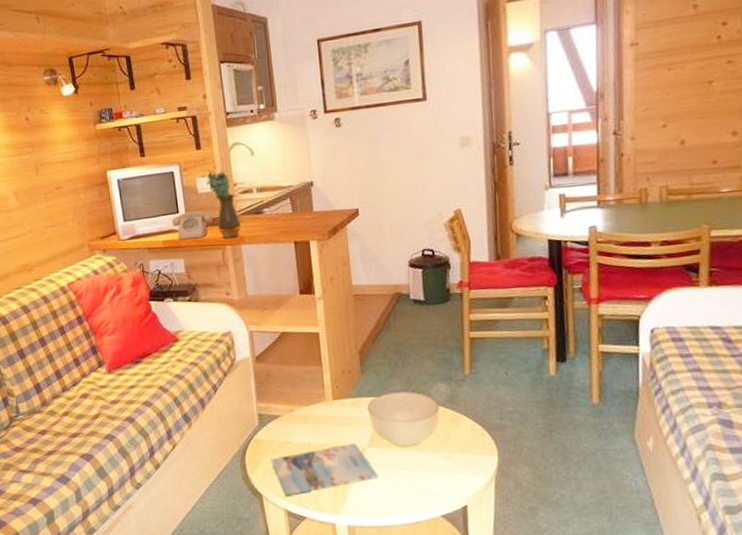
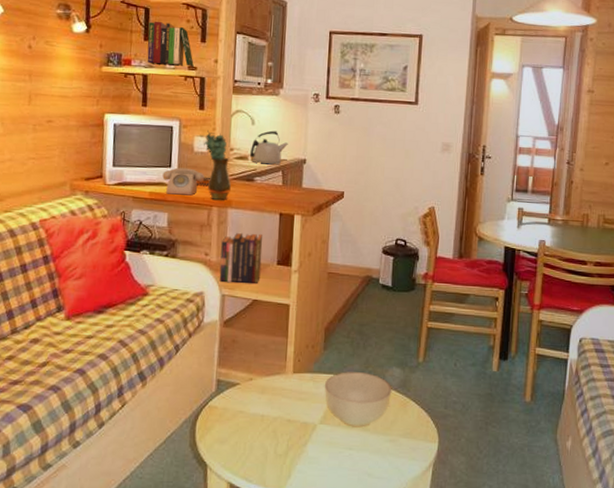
books: none [132,66,183,113] -> present [147,21,194,68]
books: none [240,265,285,319] -> present [219,232,263,283]
kettle: none [253,157,292,194] -> present [249,130,288,165]
magazine: present [271,443,379,496] -> none [222,418,326,468]

